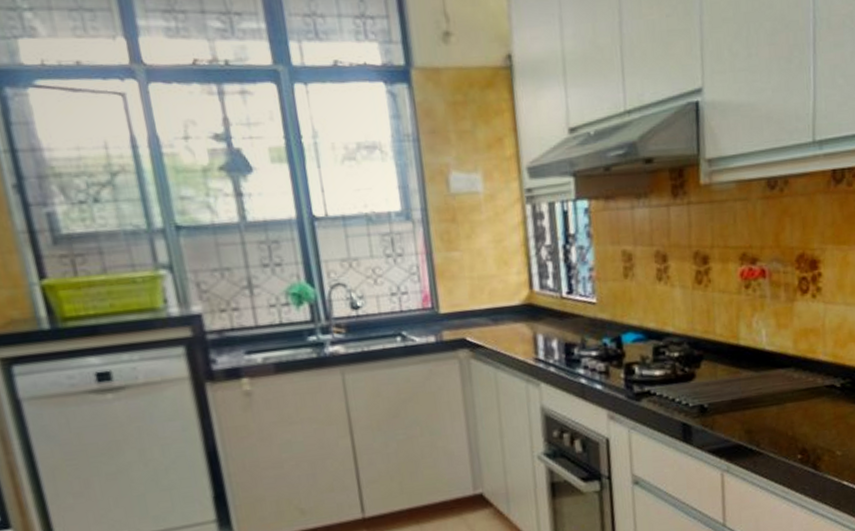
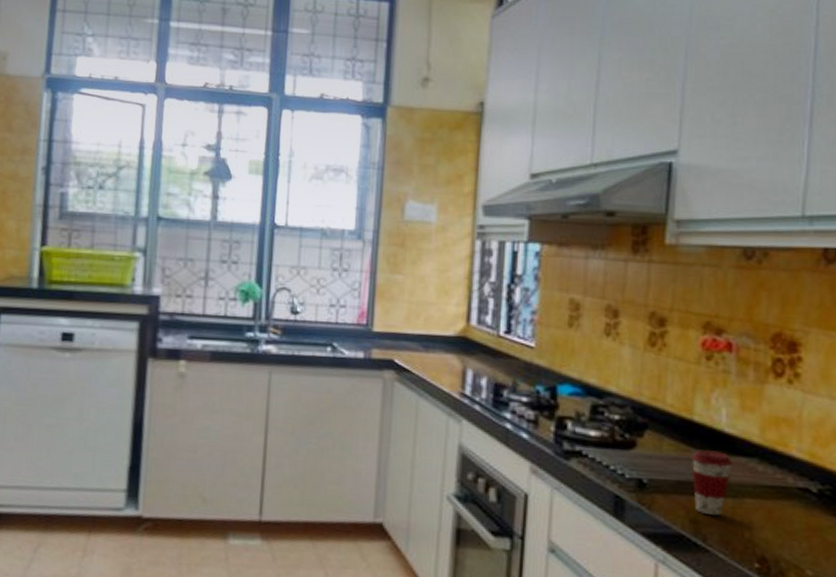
coffee cup: none [741,368,774,424] -> present [692,450,732,516]

